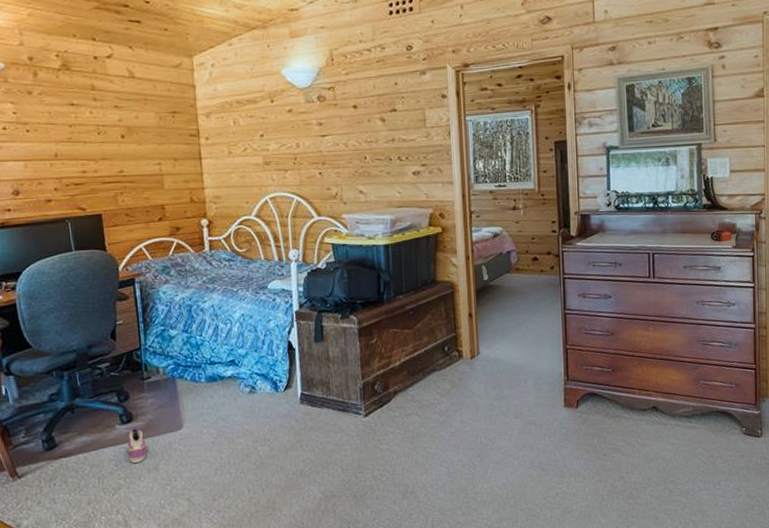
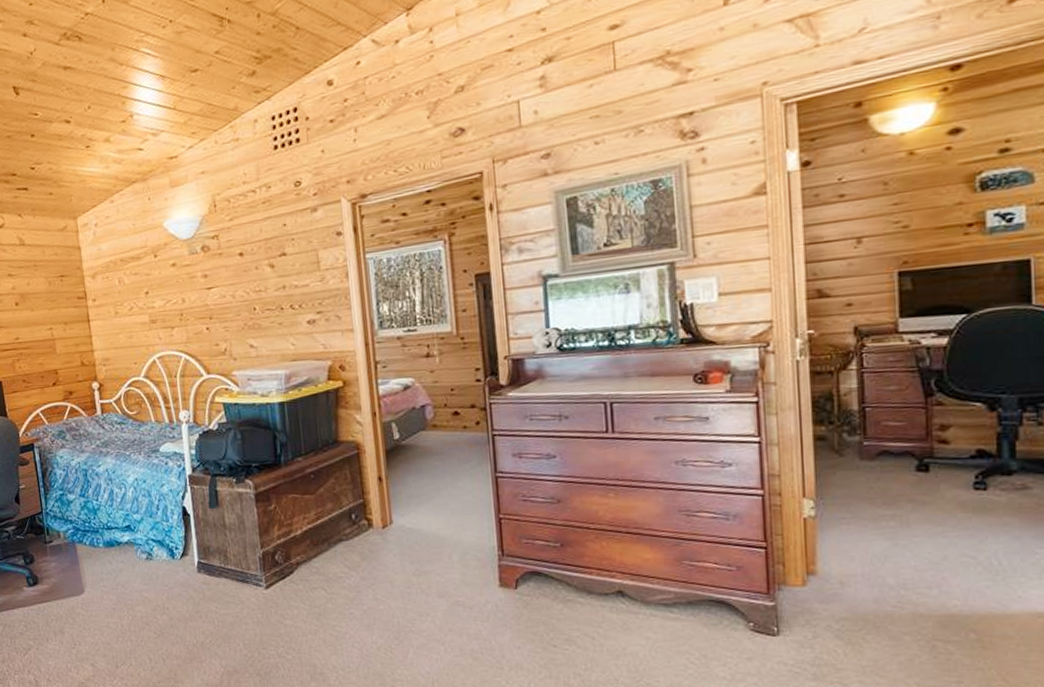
sneaker: present [126,428,149,463] -> none [34,591,54,625]

